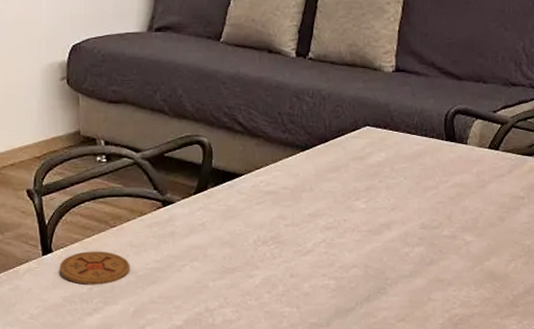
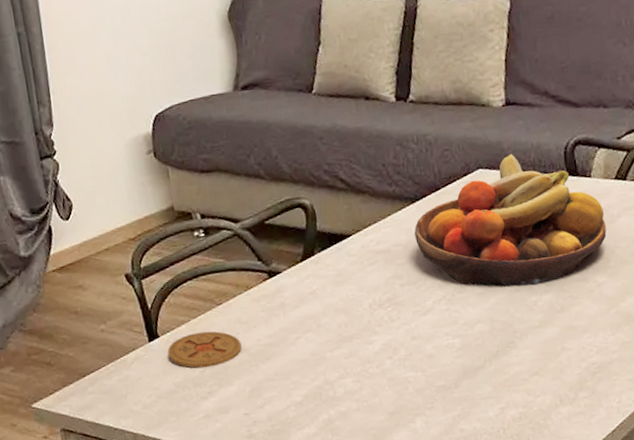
fruit bowl: none [302,115,477,238] -> present [414,153,607,287]

